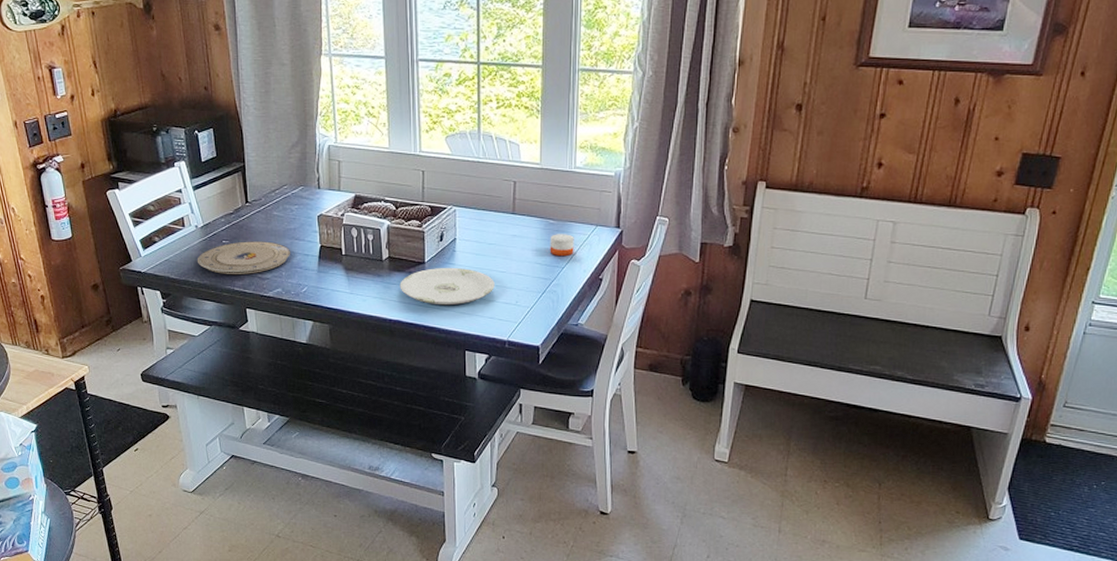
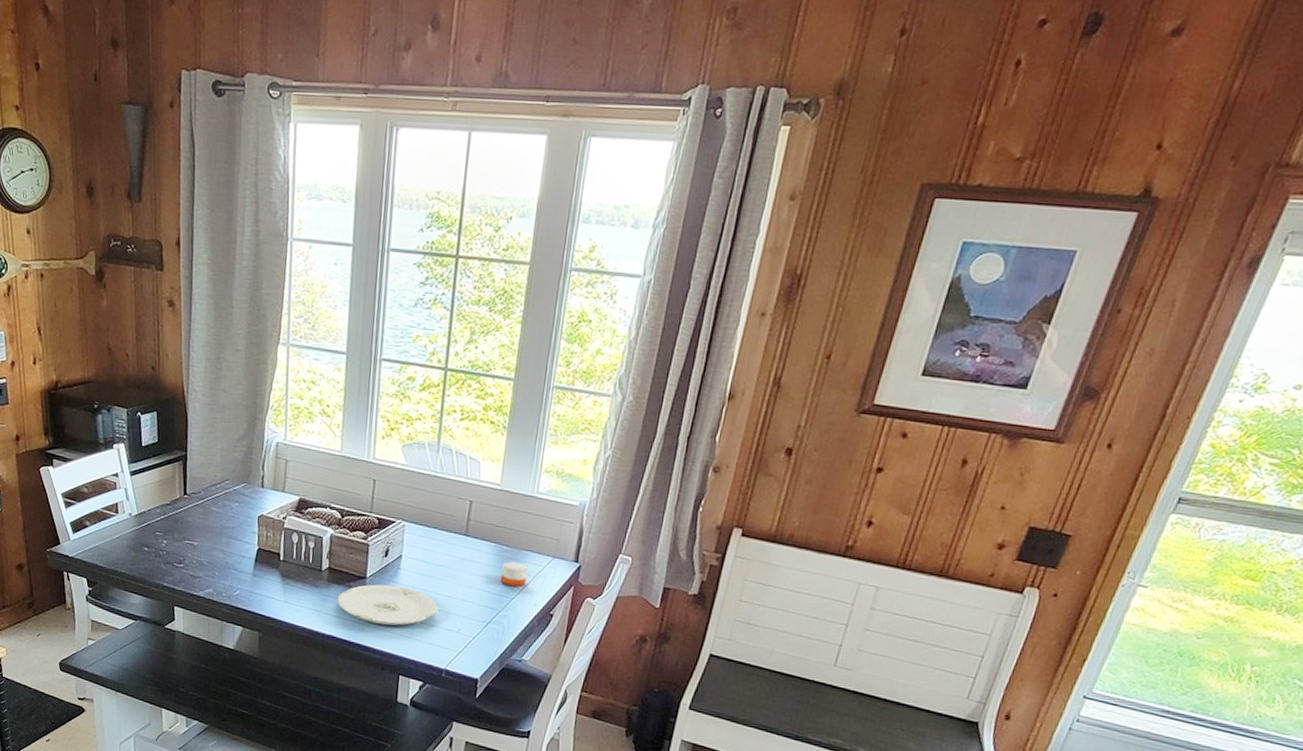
plate: present [198,241,291,274] -> none [128,535,227,571]

